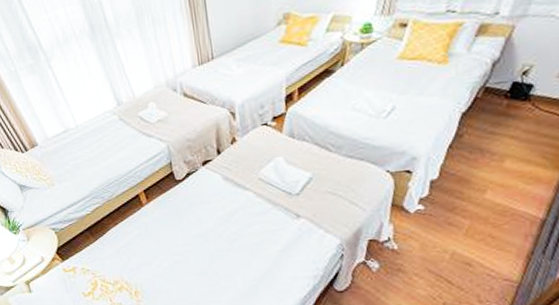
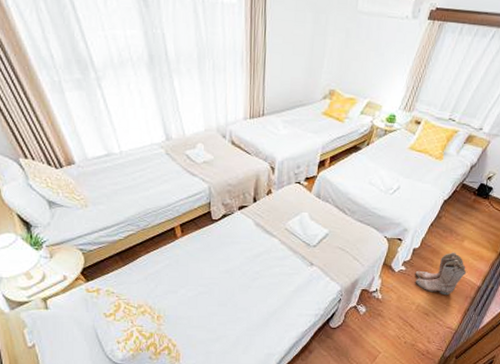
boots: none [441,177,518,237] -> present [415,252,467,296]

